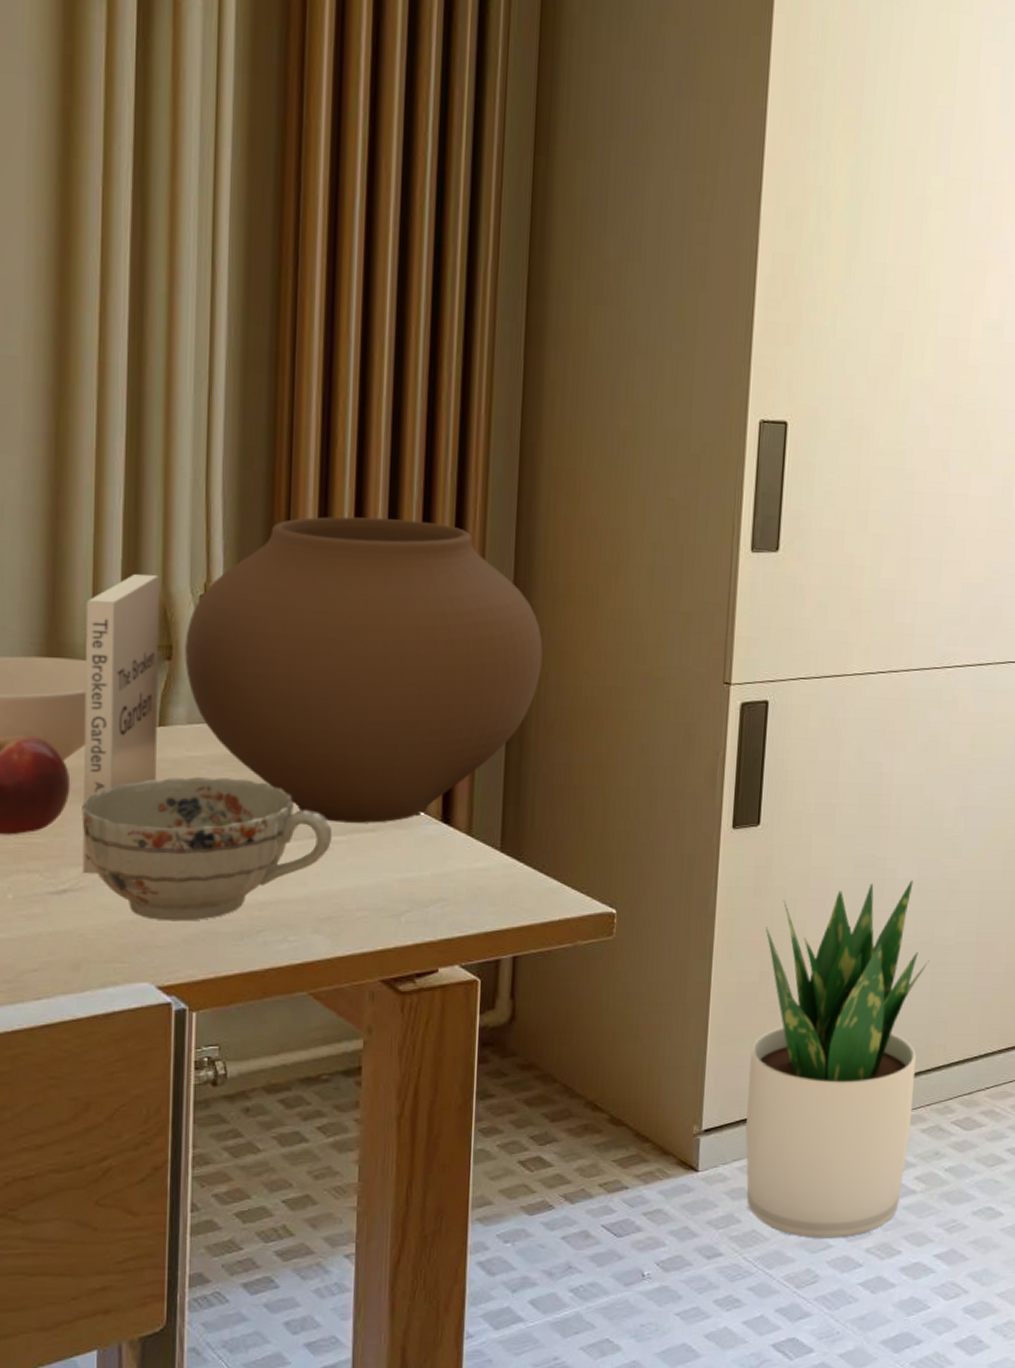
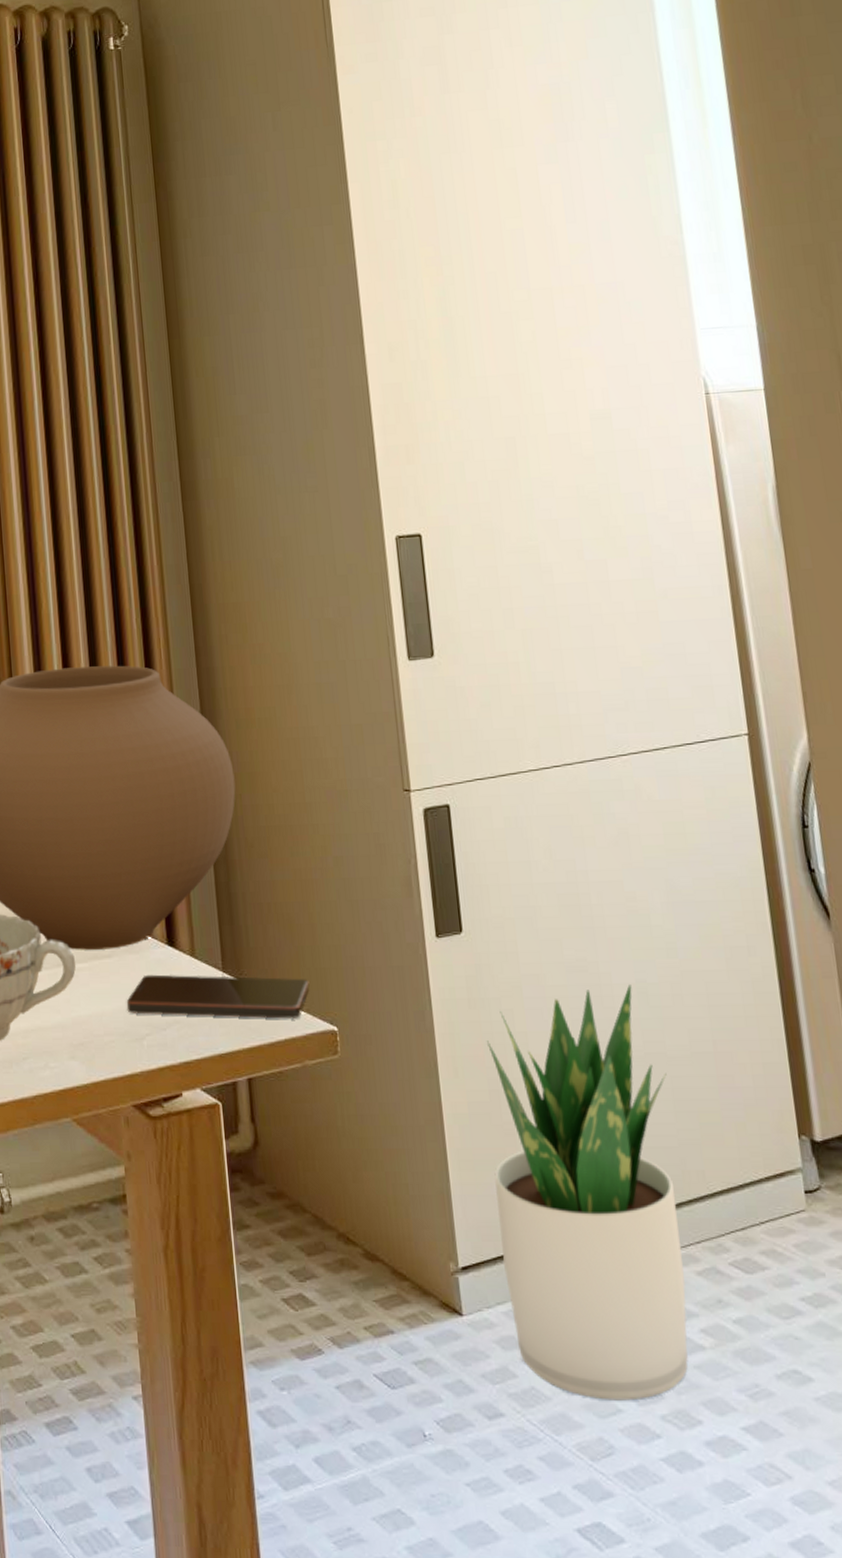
phone: none [386,851,593,900] -> present [126,974,310,1019]

